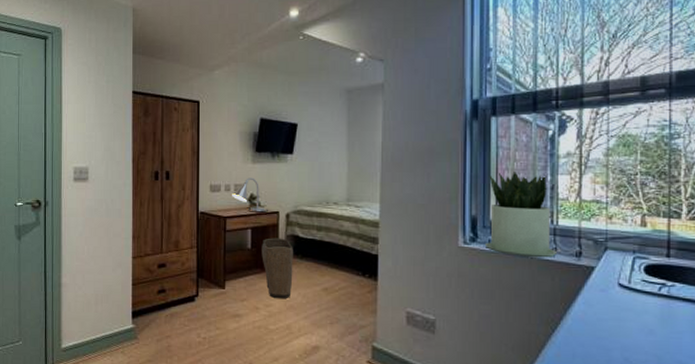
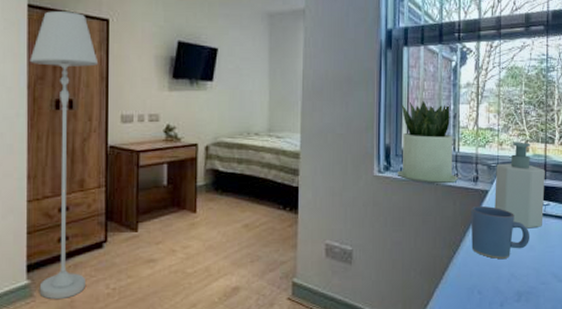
floor lamp: none [134,96,191,344] -> present [30,11,99,300]
table lamp: present [231,178,268,213] -> none [145,107,186,145]
laundry basket: present [261,238,293,298] -> none [178,172,213,238]
mug: none [573,282,650,341] -> present [470,205,531,259]
soap bottle: none [603,215,669,311] -> present [494,141,545,229]

